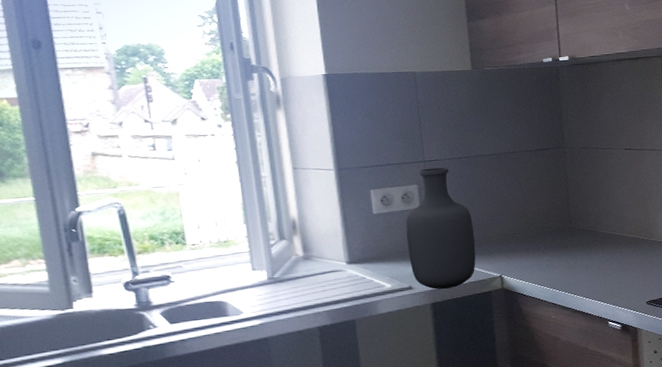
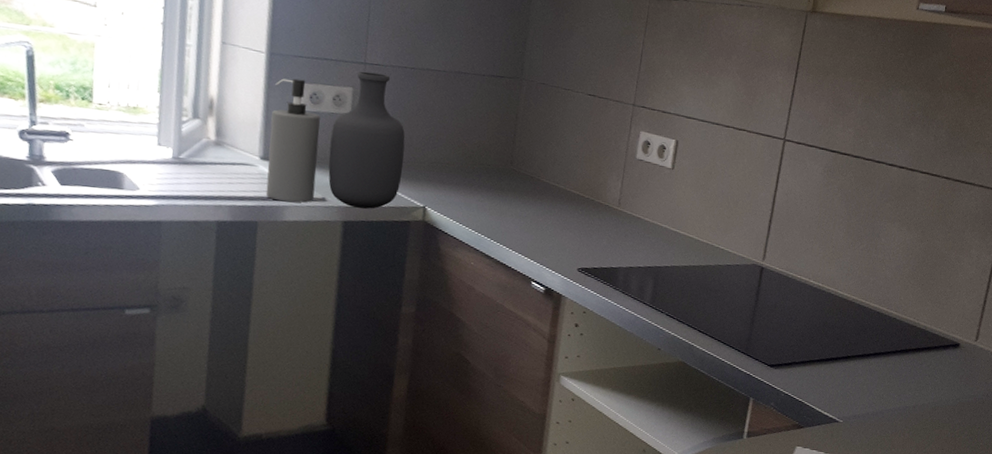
soap dispenser: none [348,186,401,298] -> present [265,78,320,203]

